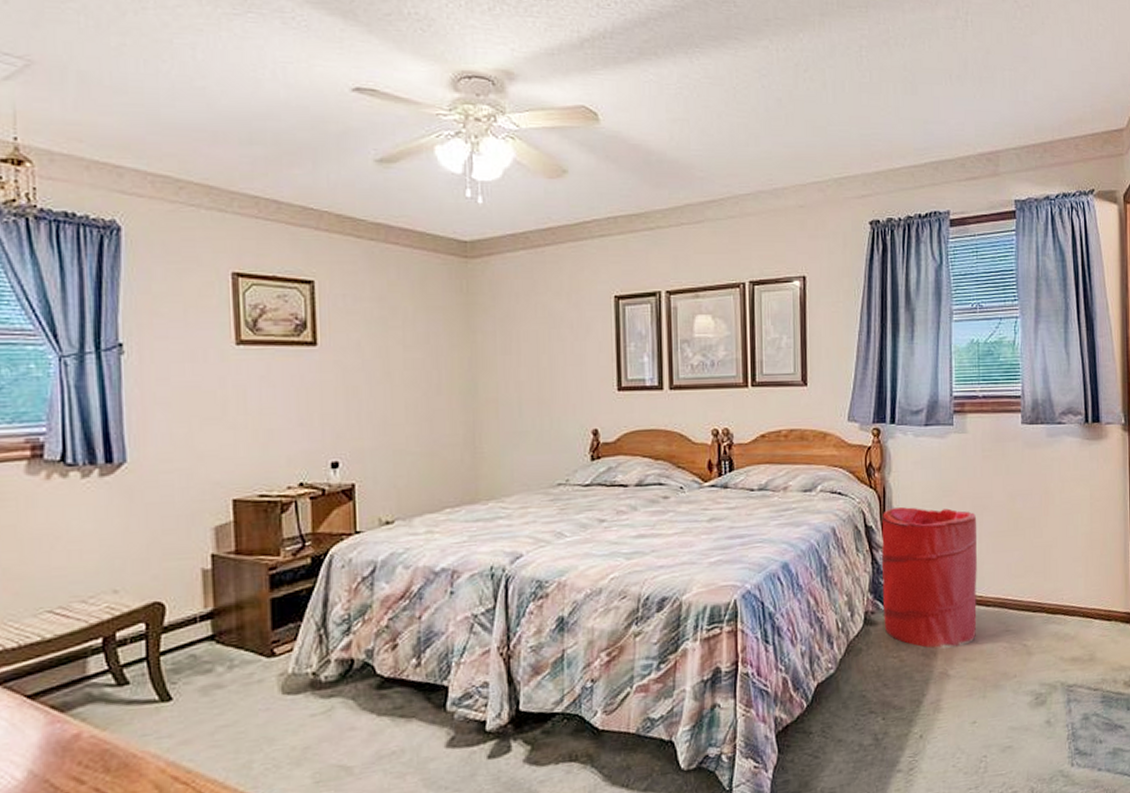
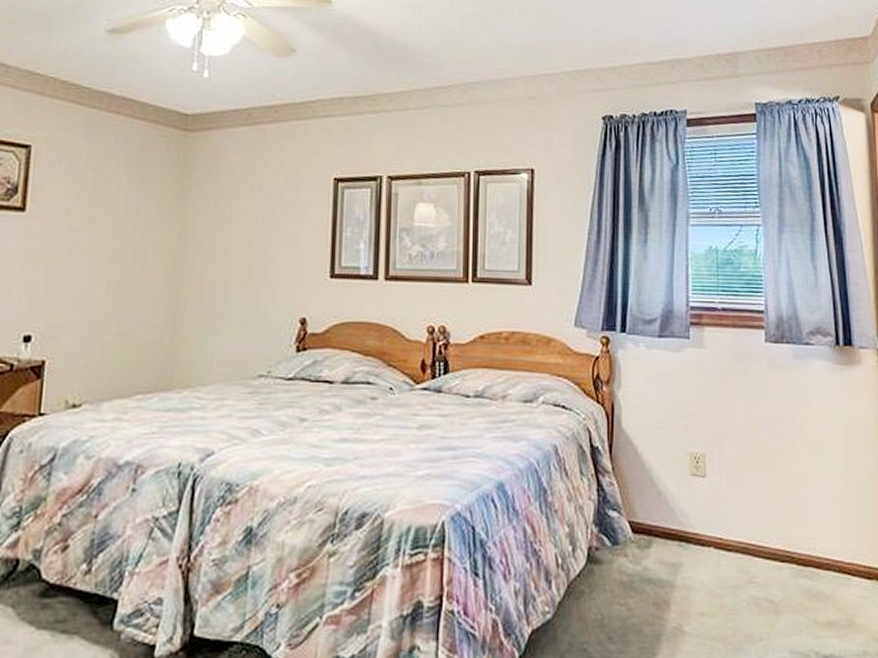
laundry hamper: present [881,507,978,649] -> none [608,428,717,599]

